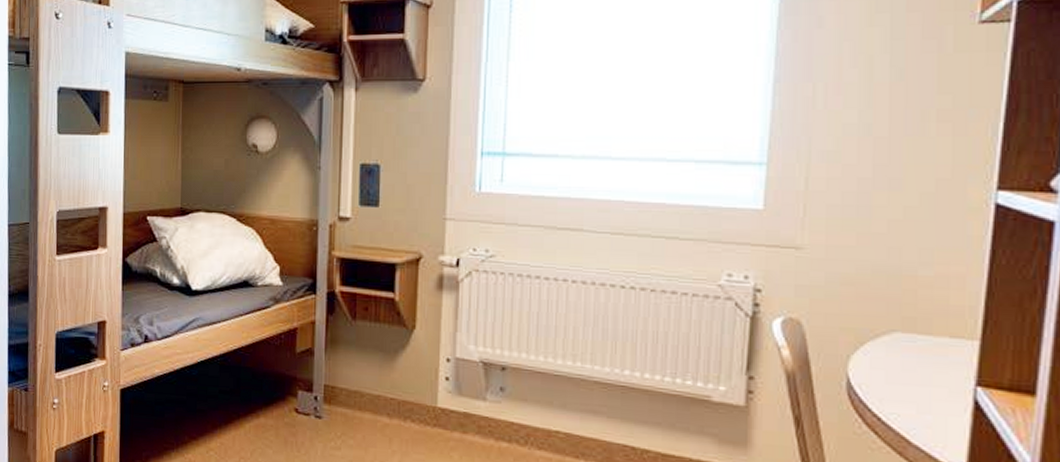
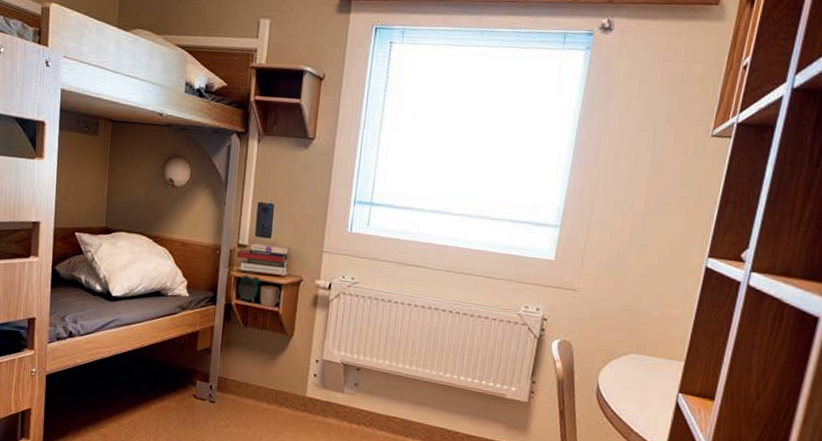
books: none [338,213,404,255] -> present [236,242,290,277]
alarm clock: none [341,250,369,289] -> present [237,271,261,303]
mug: none [369,266,397,294] -> present [259,285,281,307]

